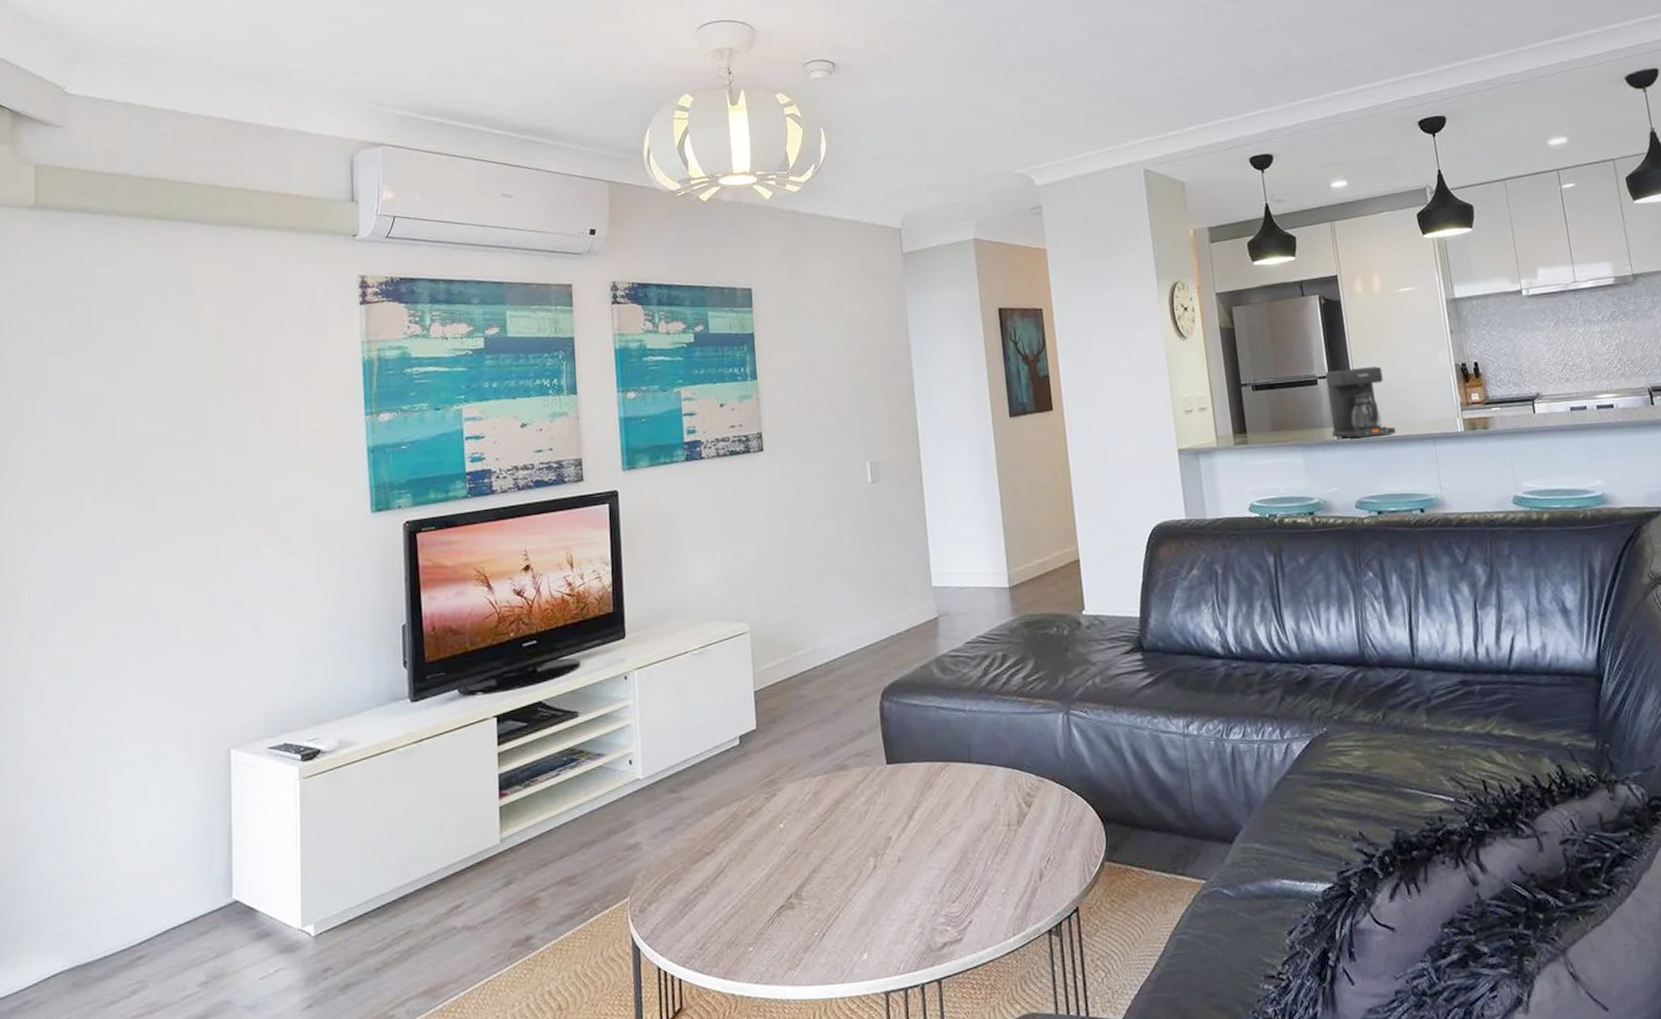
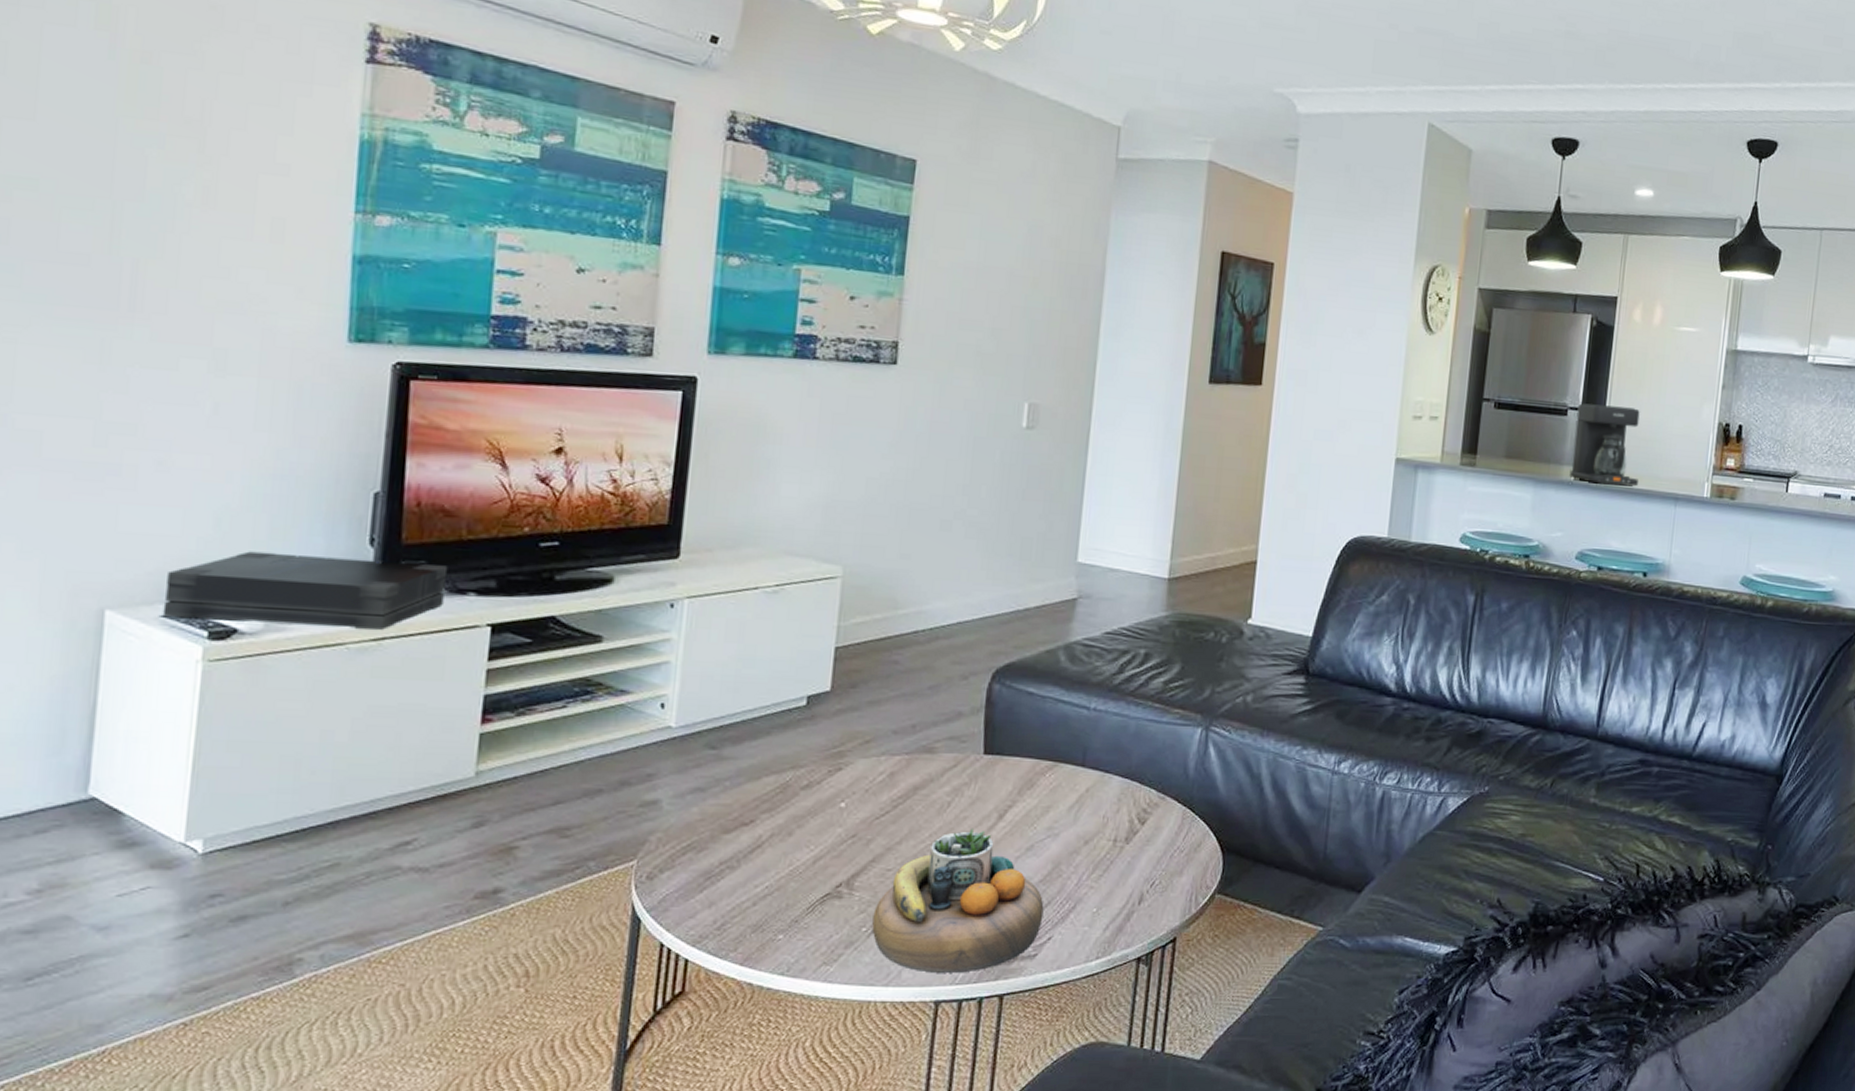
game console: none [269,674,461,749] -> present [162,551,448,630]
decorative bowl: none [821,831,962,966] -> present [872,828,1044,973]

